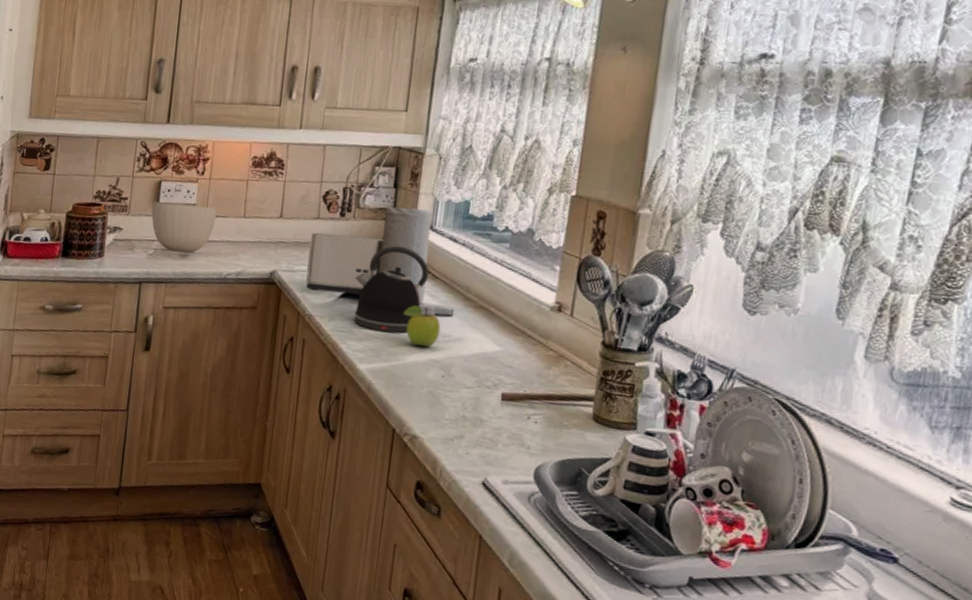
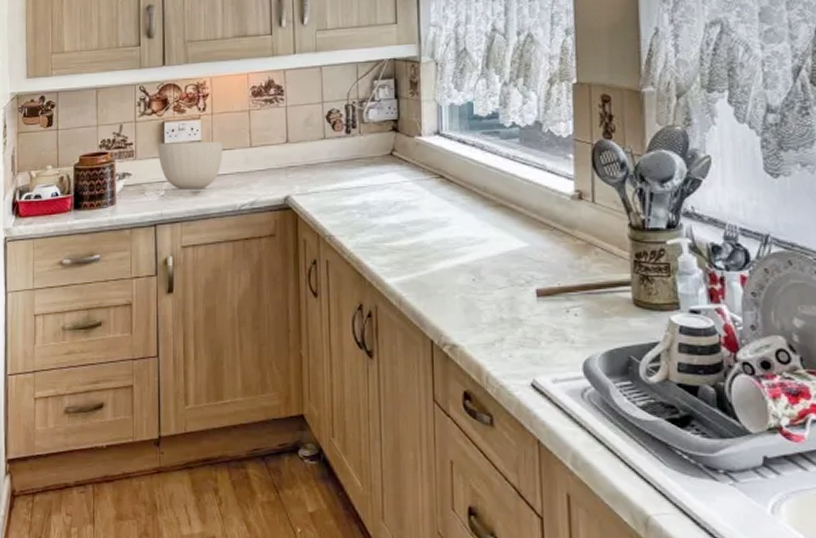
toaster: present [306,232,384,295] -> none [320,150,394,211]
kettle: present [354,245,430,333] -> none [369,155,444,243]
paper towel: present [378,207,454,316] -> none [389,115,474,221]
fruit: present [404,305,441,348] -> none [424,212,464,253]

